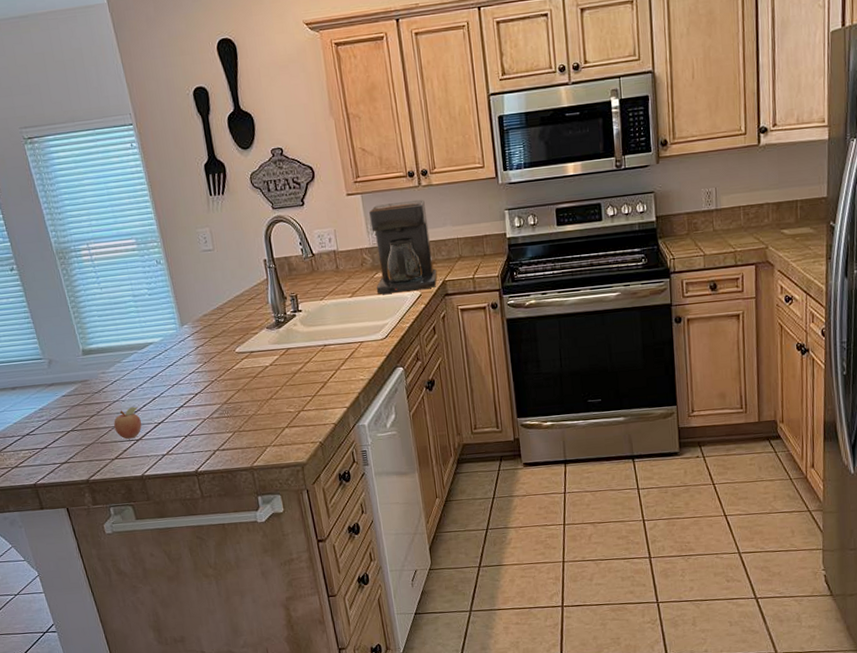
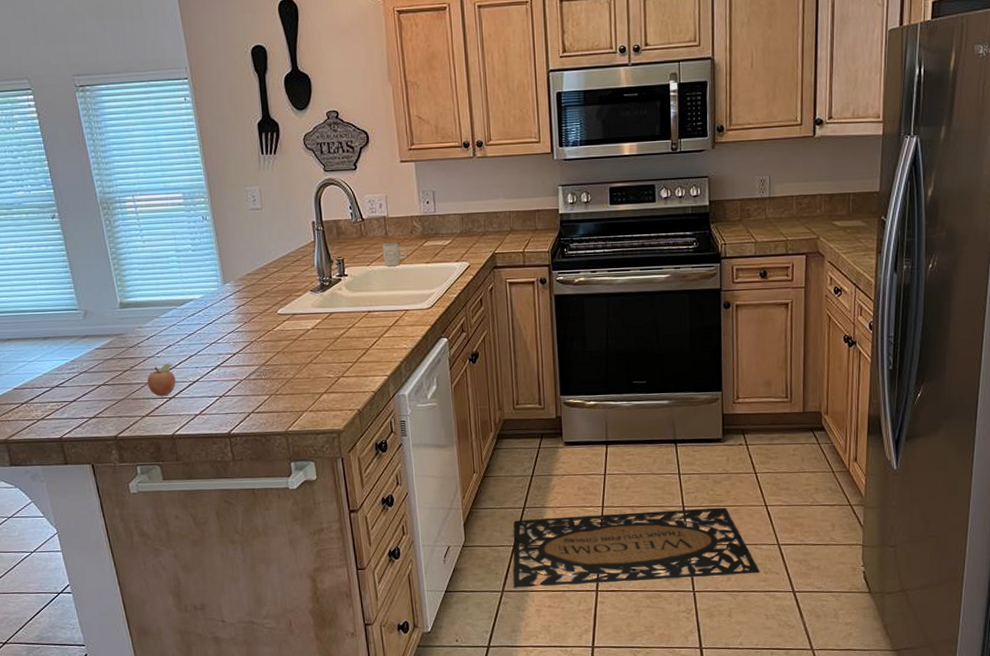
mug: none [334,275,360,300] -> present [382,242,408,266]
coffee maker: present [368,199,438,294] -> none [421,170,487,263]
doormat: none [477,519,723,608] -> present [513,507,761,588]

